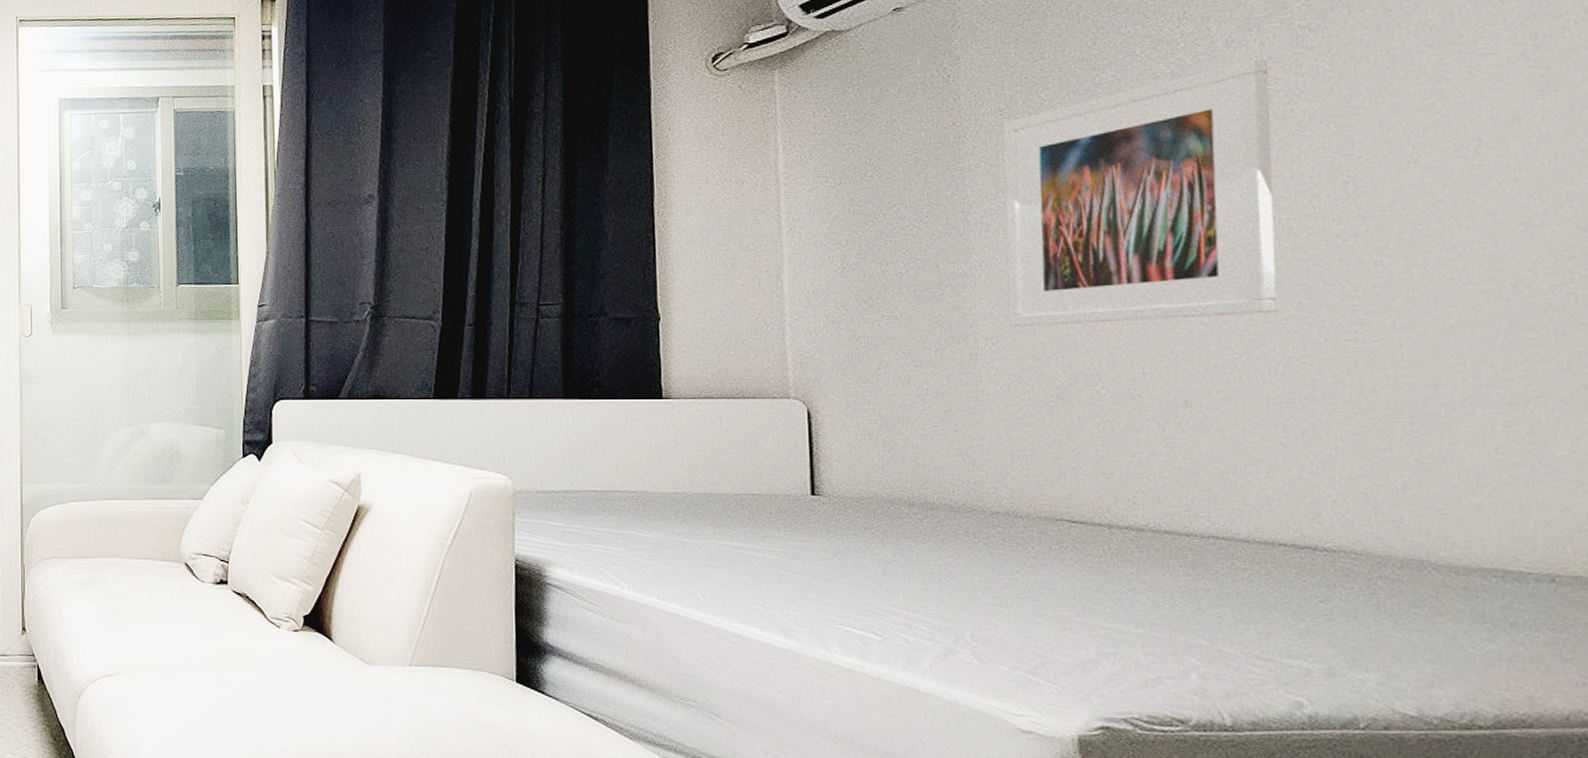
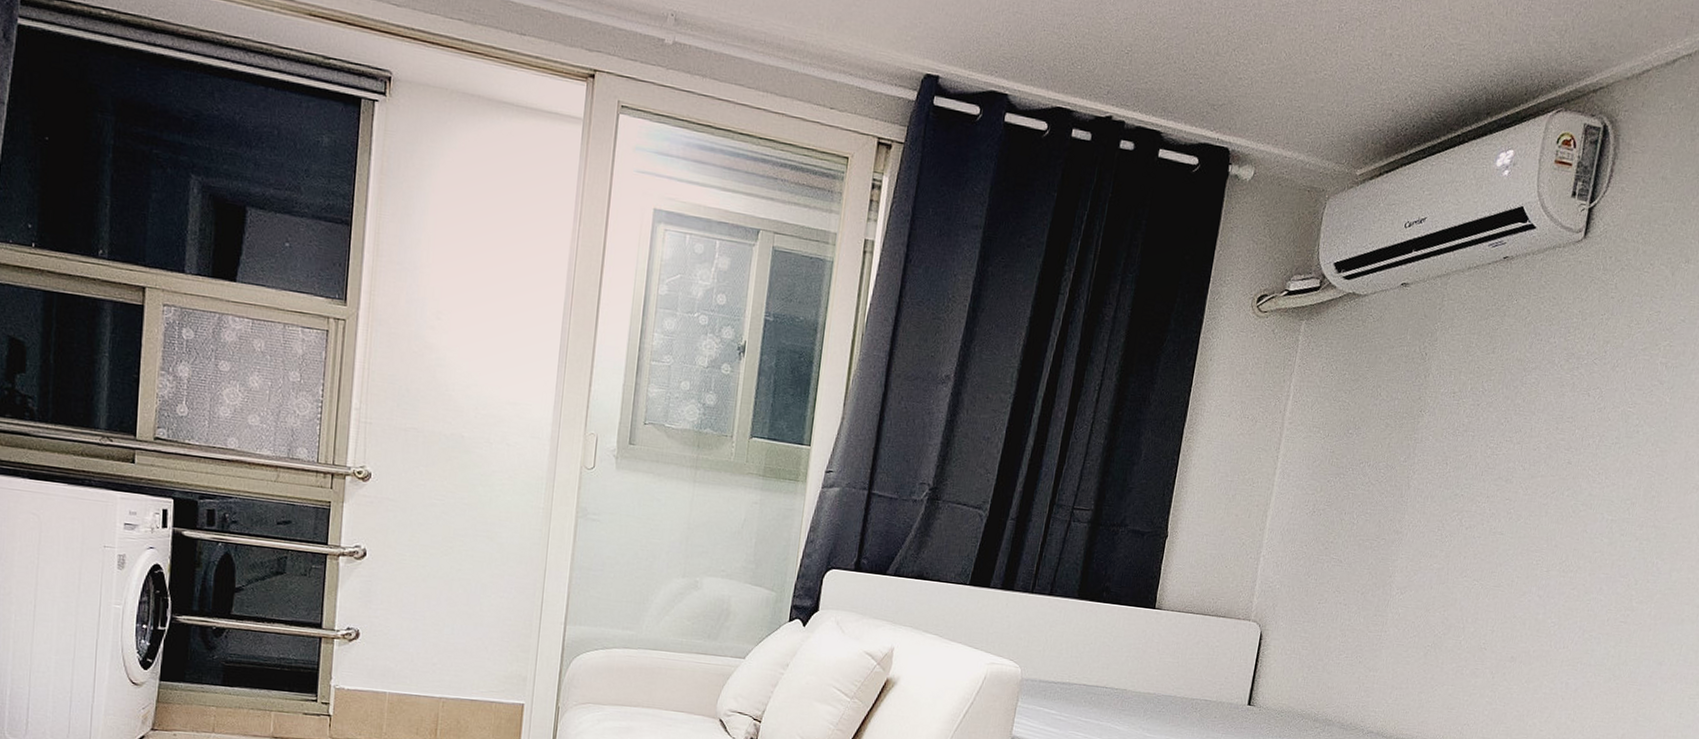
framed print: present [1003,59,1277,327] -> none [1416,383,1634,594]

